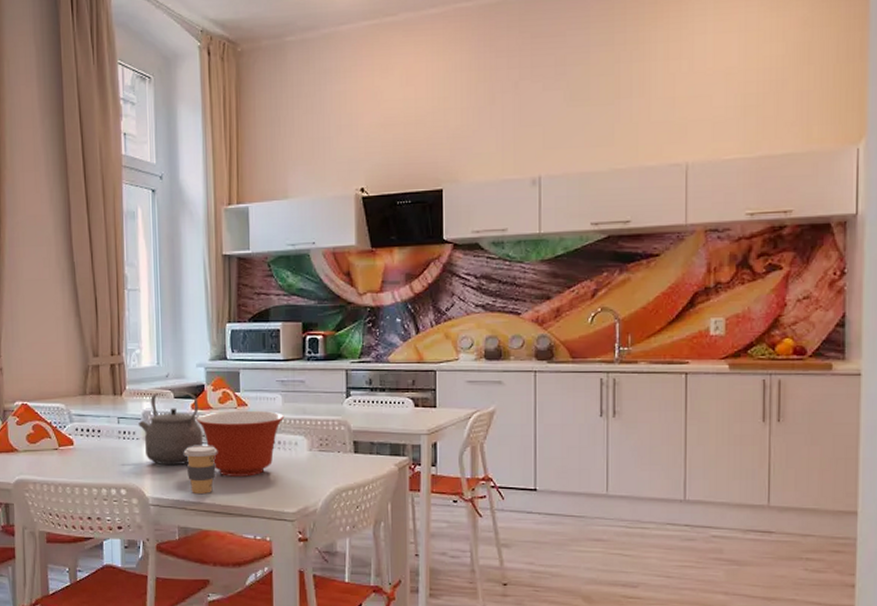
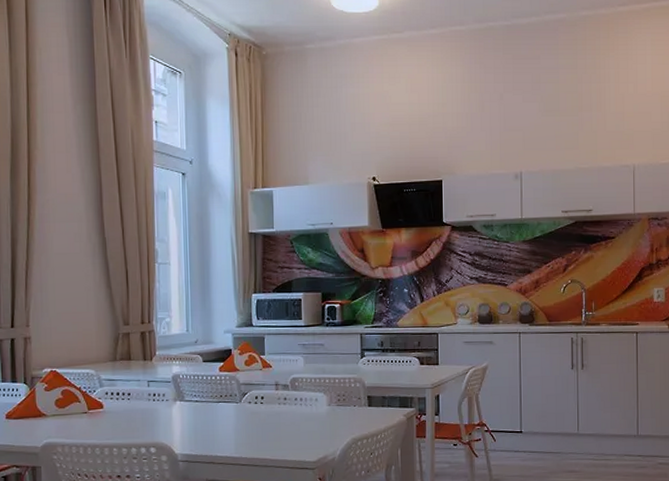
tea kettle: present [138,390,204,466] -> none [168,355,231,424]
coffee cup: present [184,445,217,493] -> none [212,403,243,448]
mixing bowl: present [196,410,285,477] -> none [224,371,306,432]

